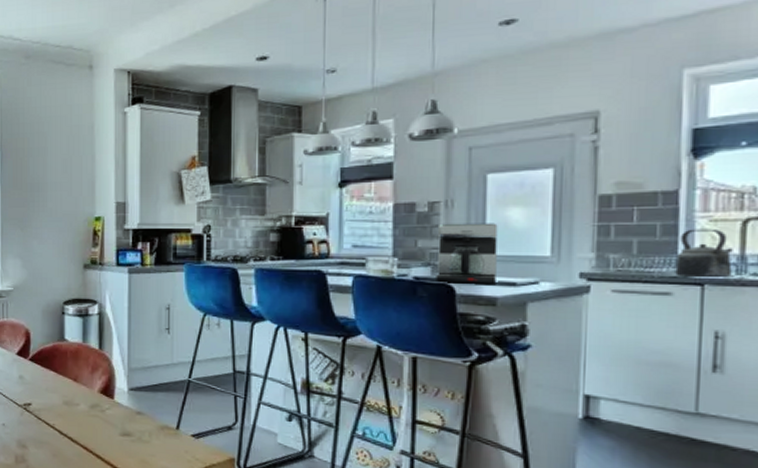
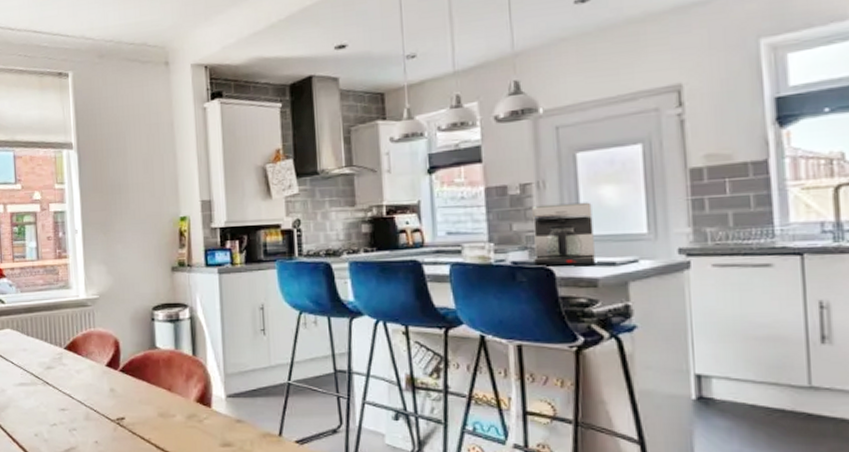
kettle: present [675,228,733,277] -> none [772,196,830,247]

